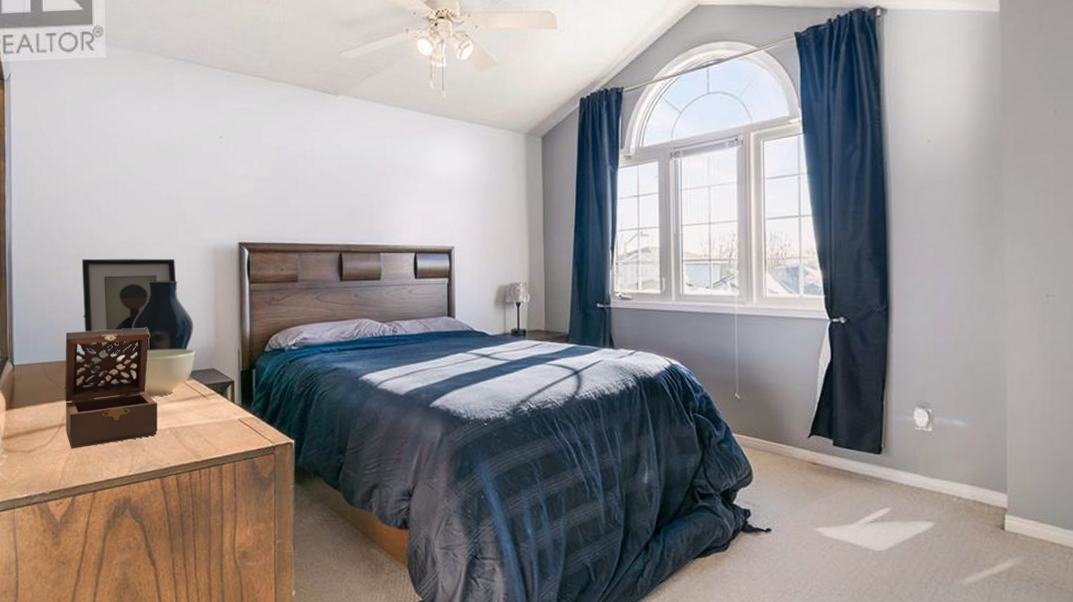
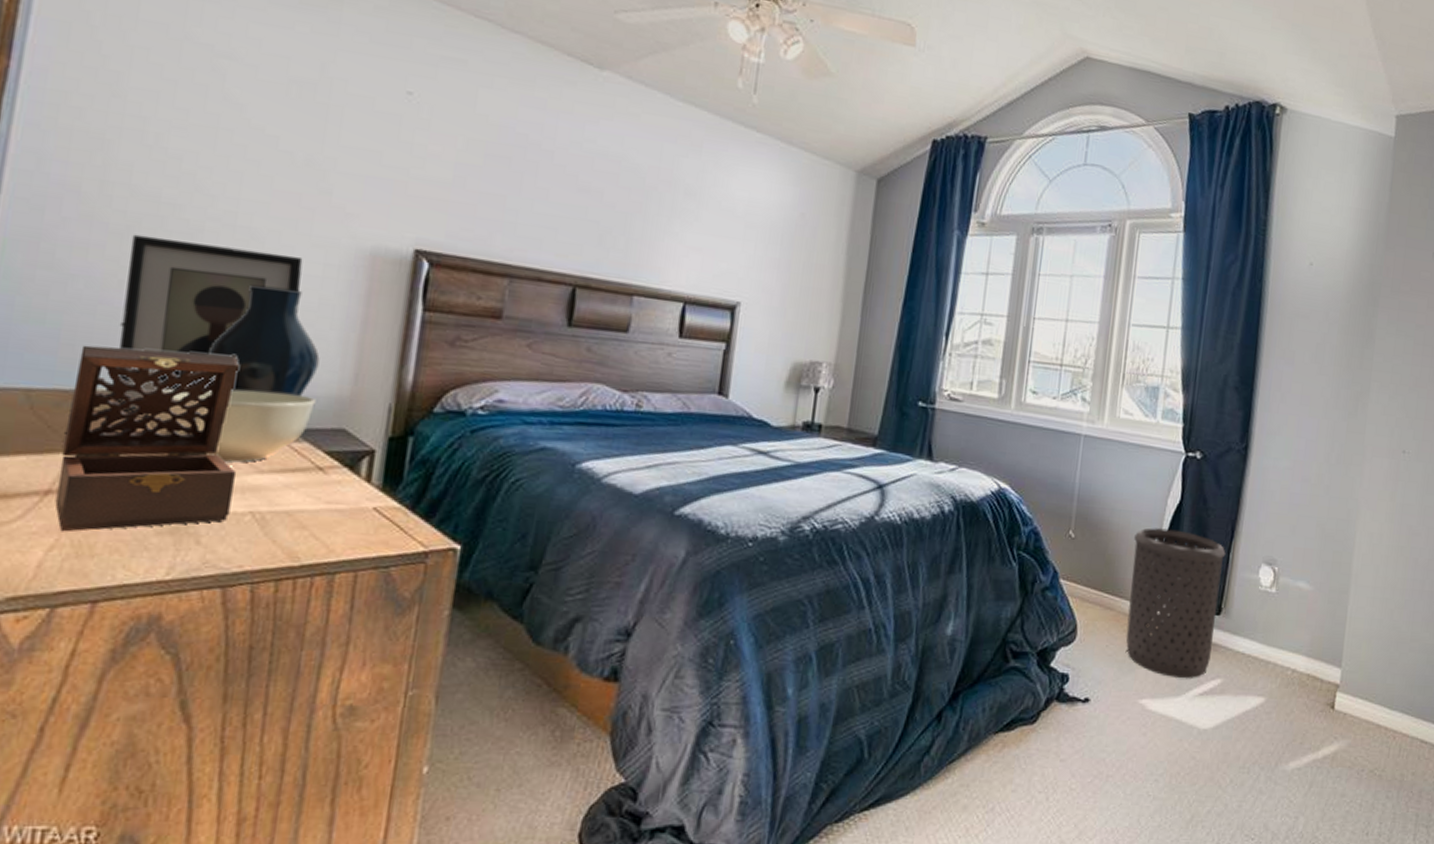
laundry basket: none [793,385,879,510] -> present [1125,528,1226,679]

